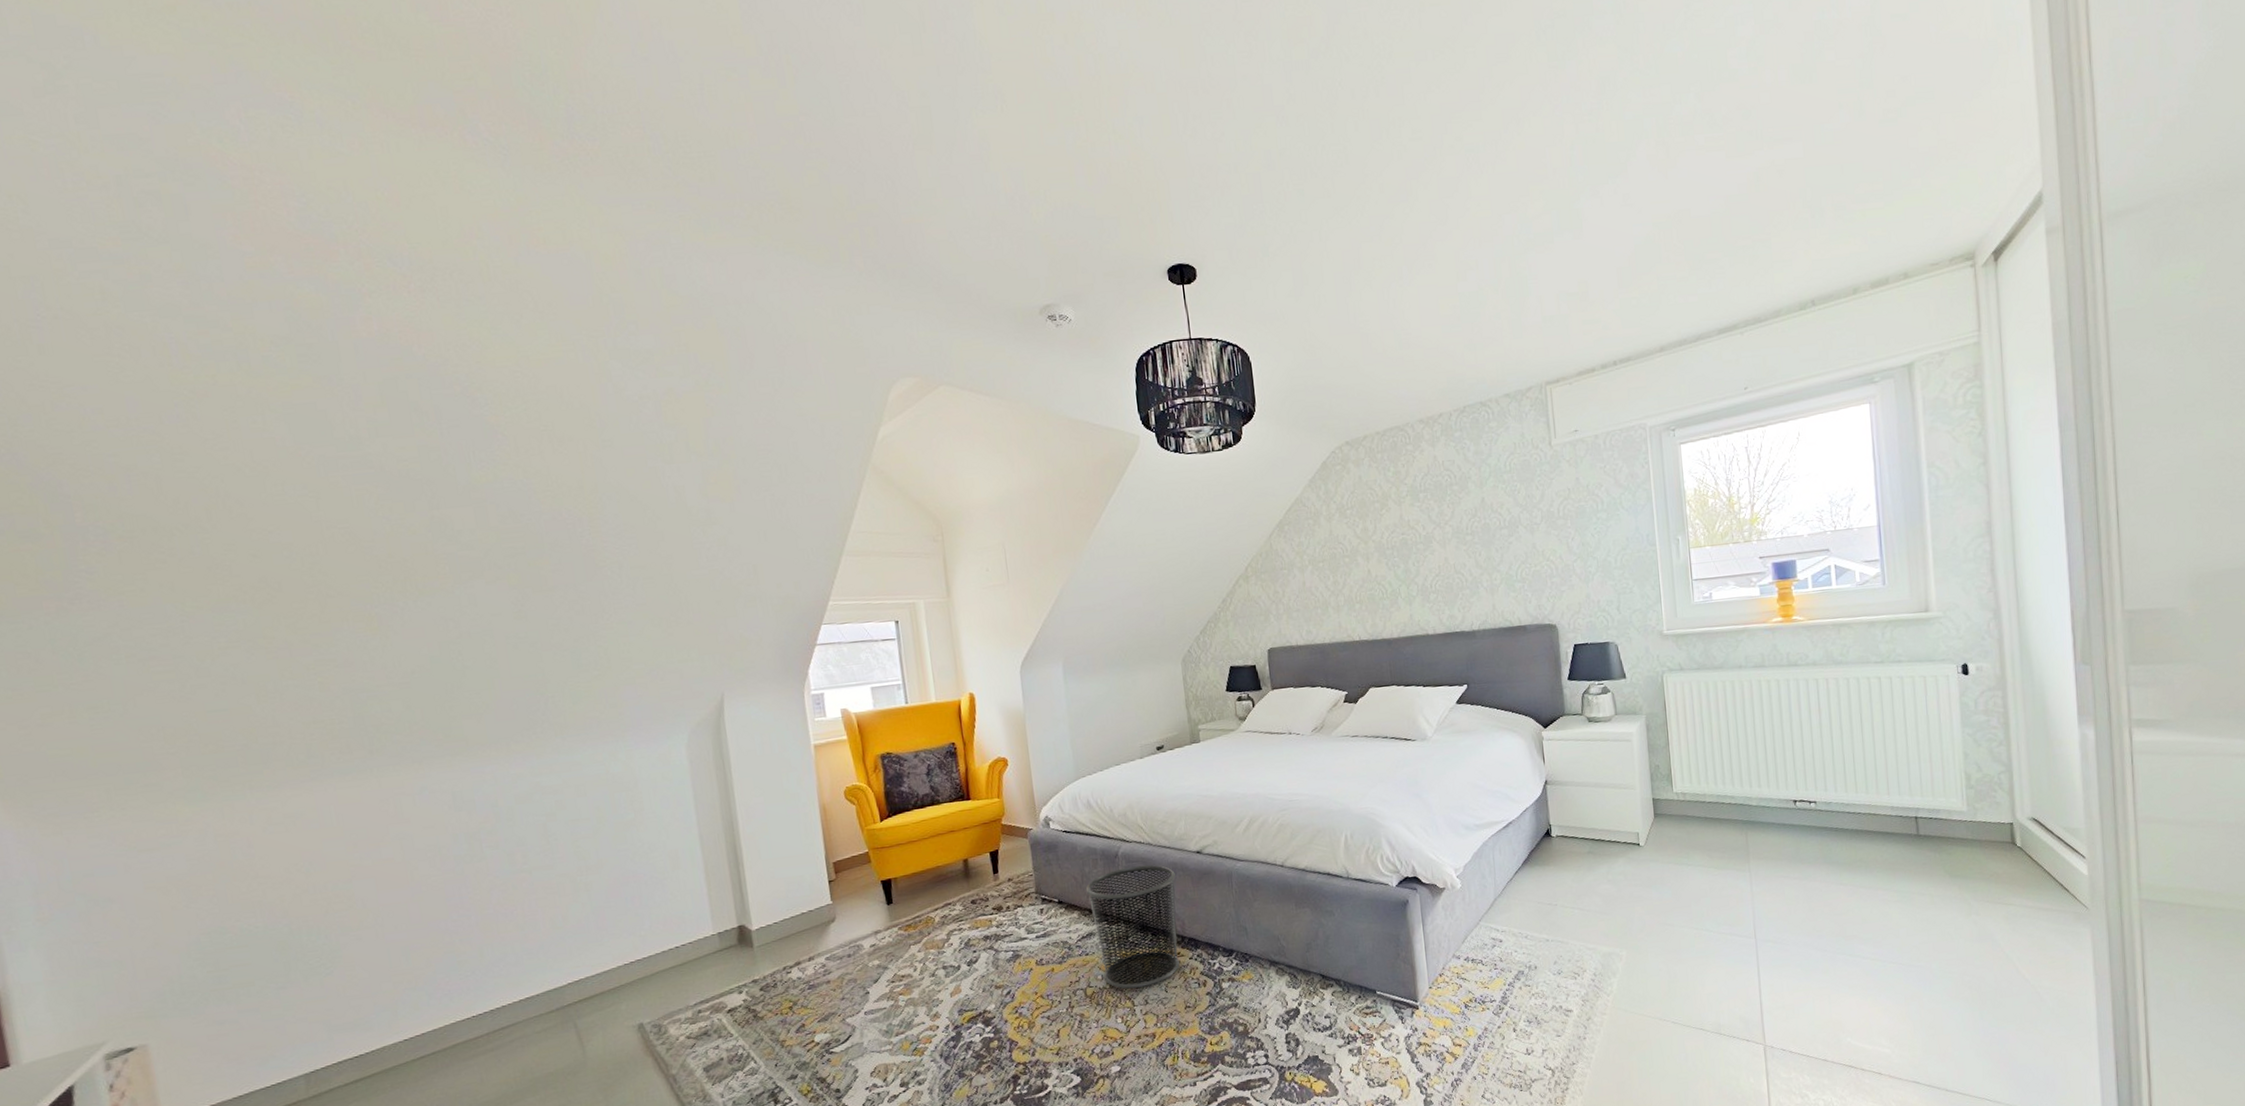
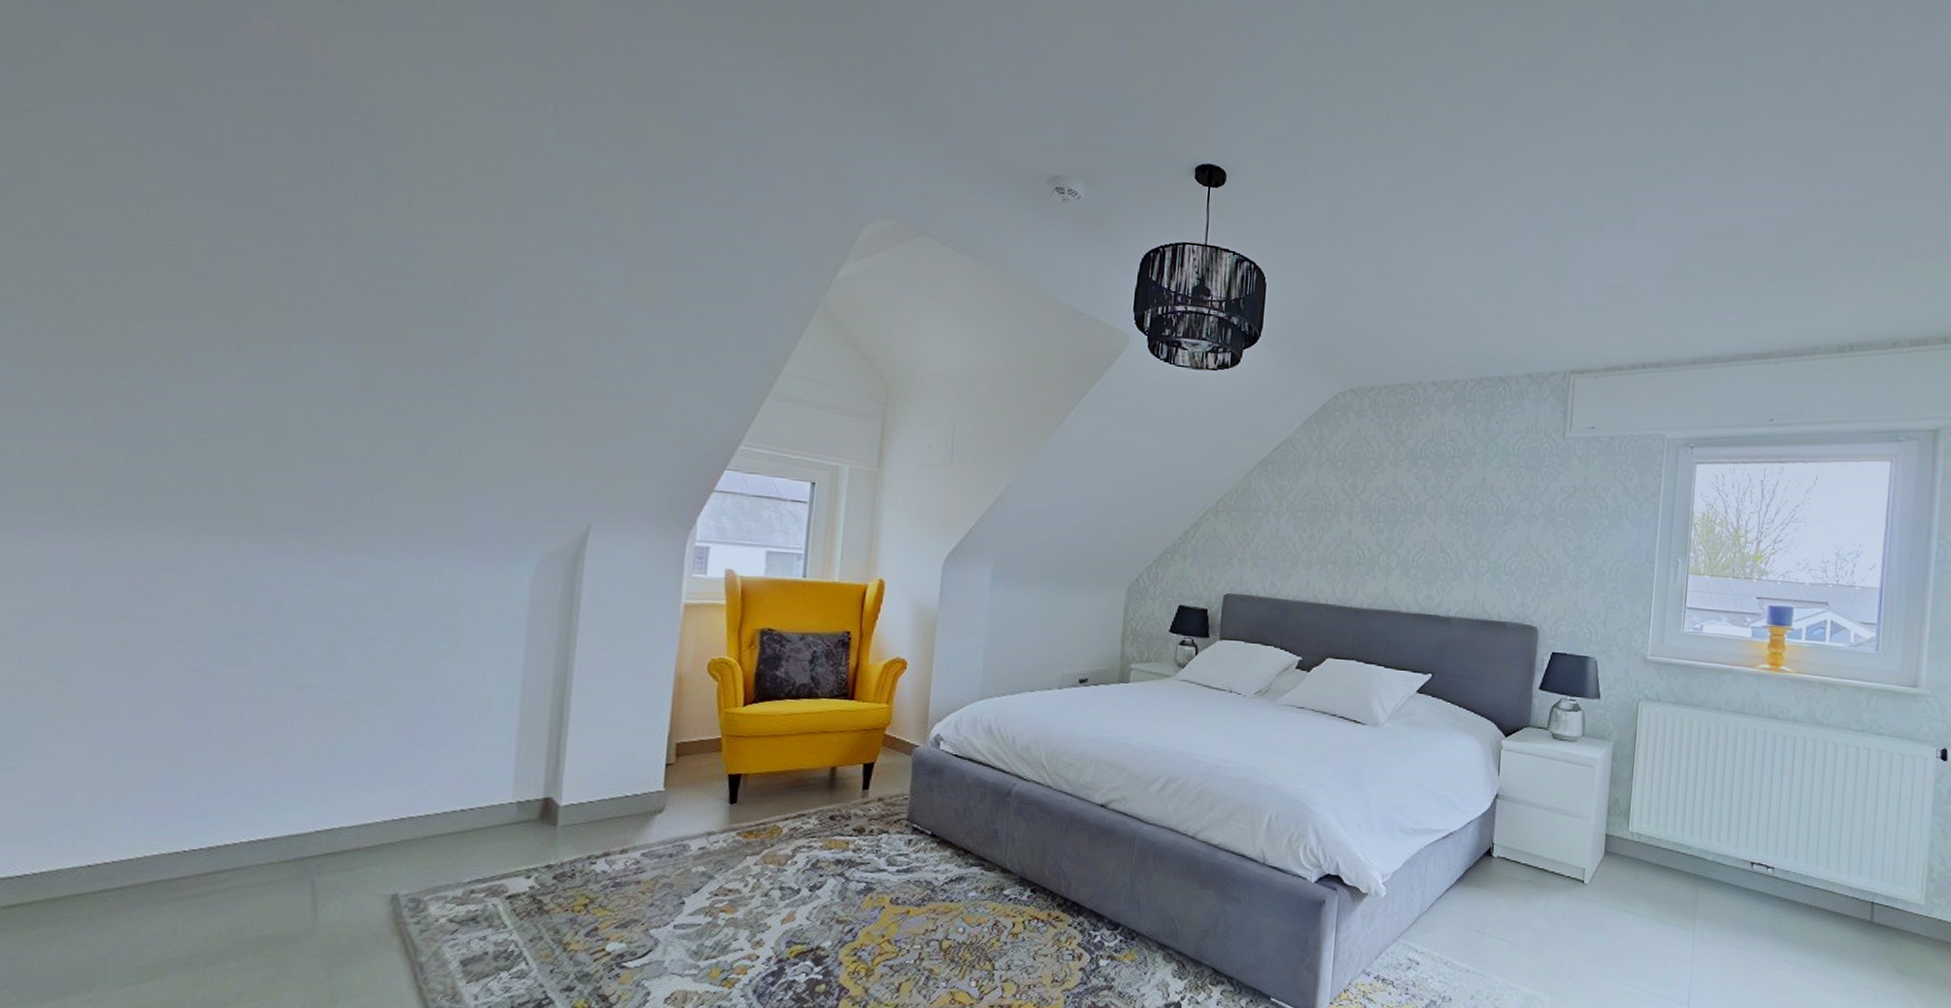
waste bin: present [1085,865,1180,989] -> none [965,809,1072,951]

